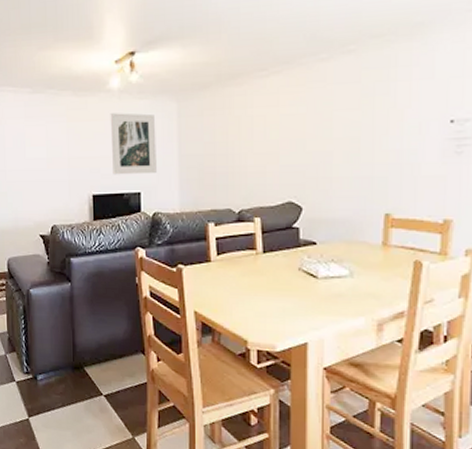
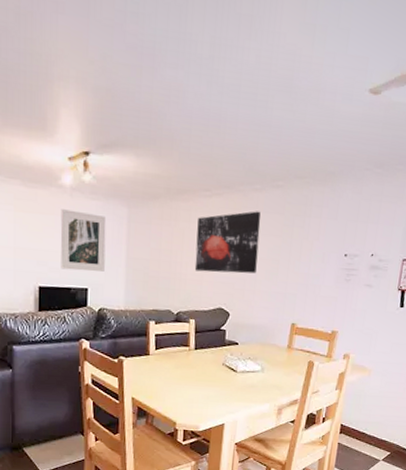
wall art: none [255,84,332,162] -> present [194,211,261,274]

